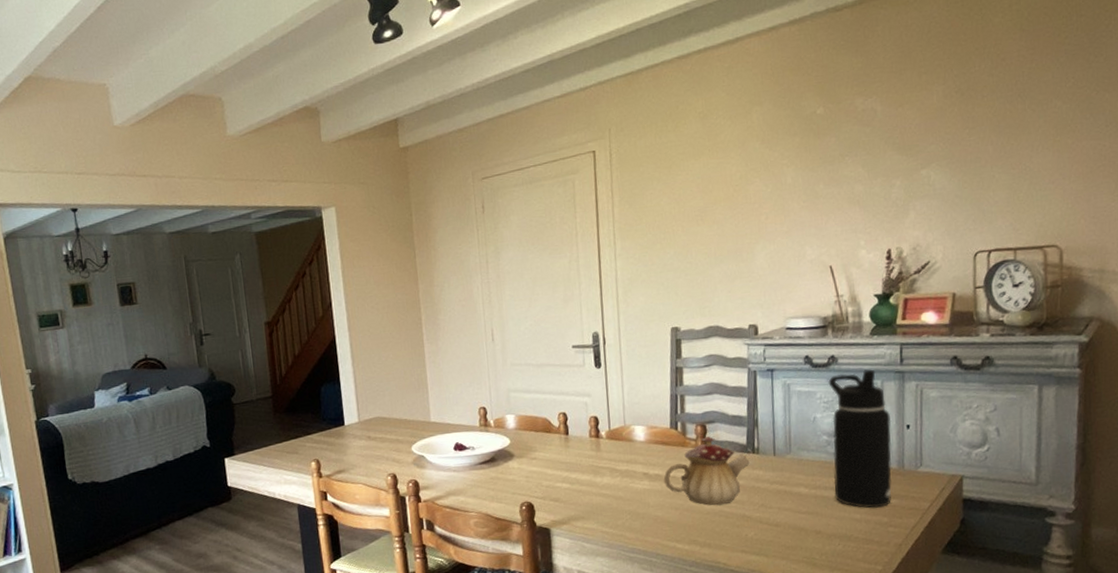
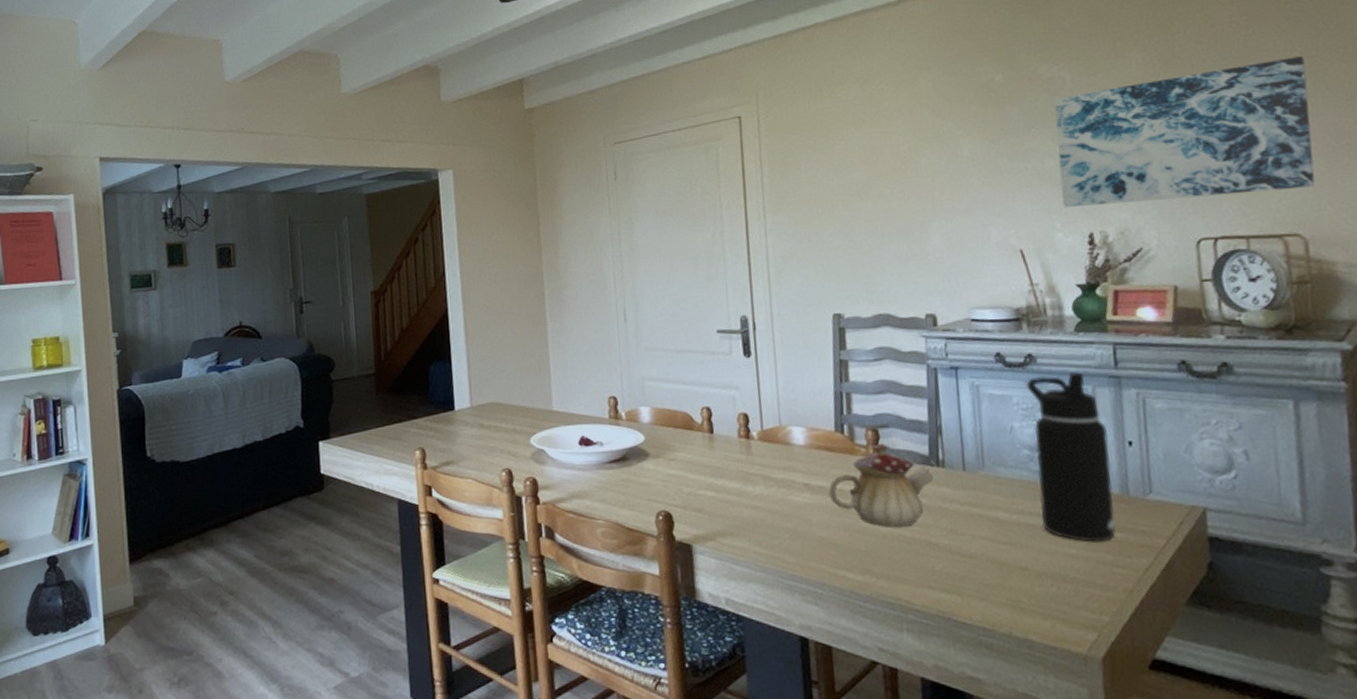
wall art: none [866,87,1076,227] -> present [1054,56,1316,207]

